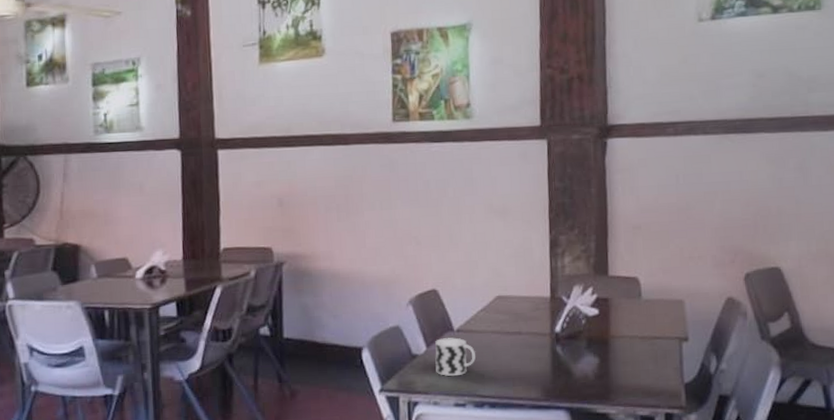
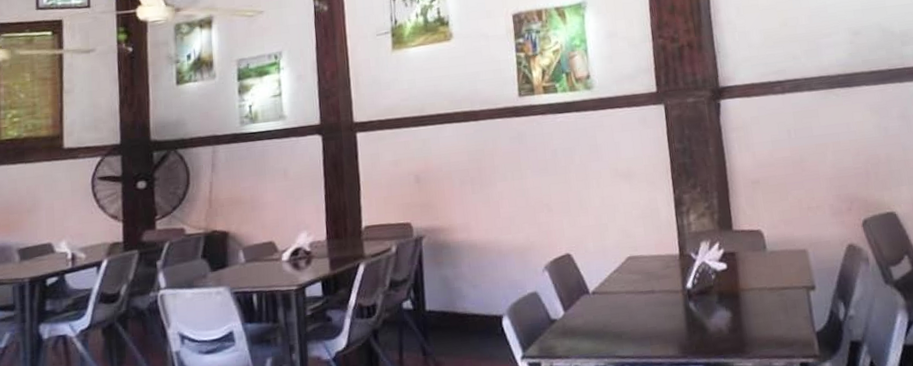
cup: present [435,337,476,377] -> none [572,300,612,339]

